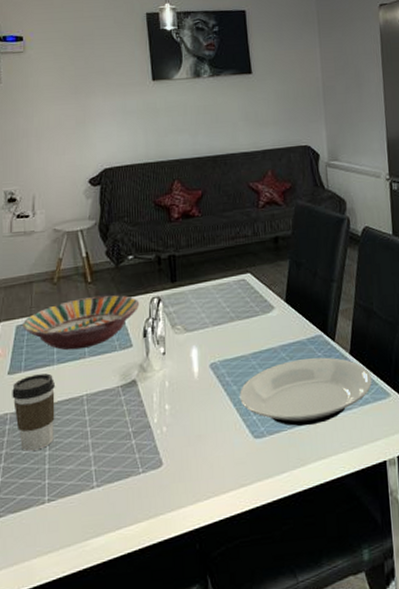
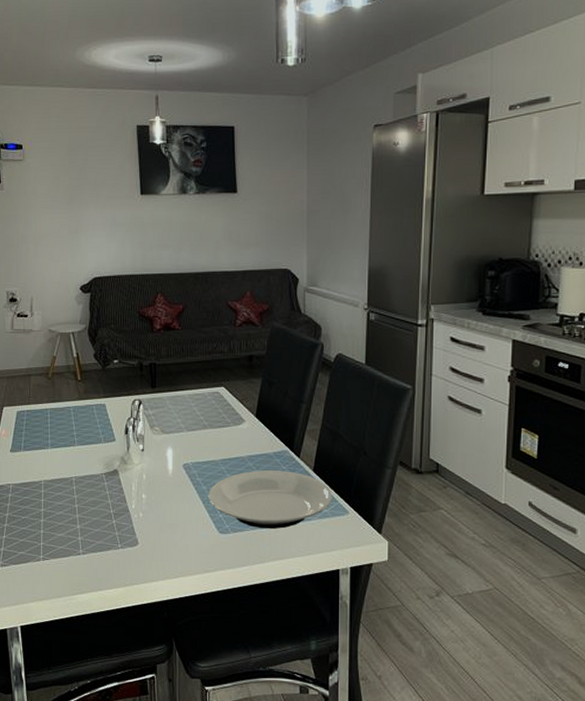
coffee cup: present [12,373,55,451] -> none [14,455,49,517]
serving bowl: present [23,295,140,351] -> none [22,393,123,438]

